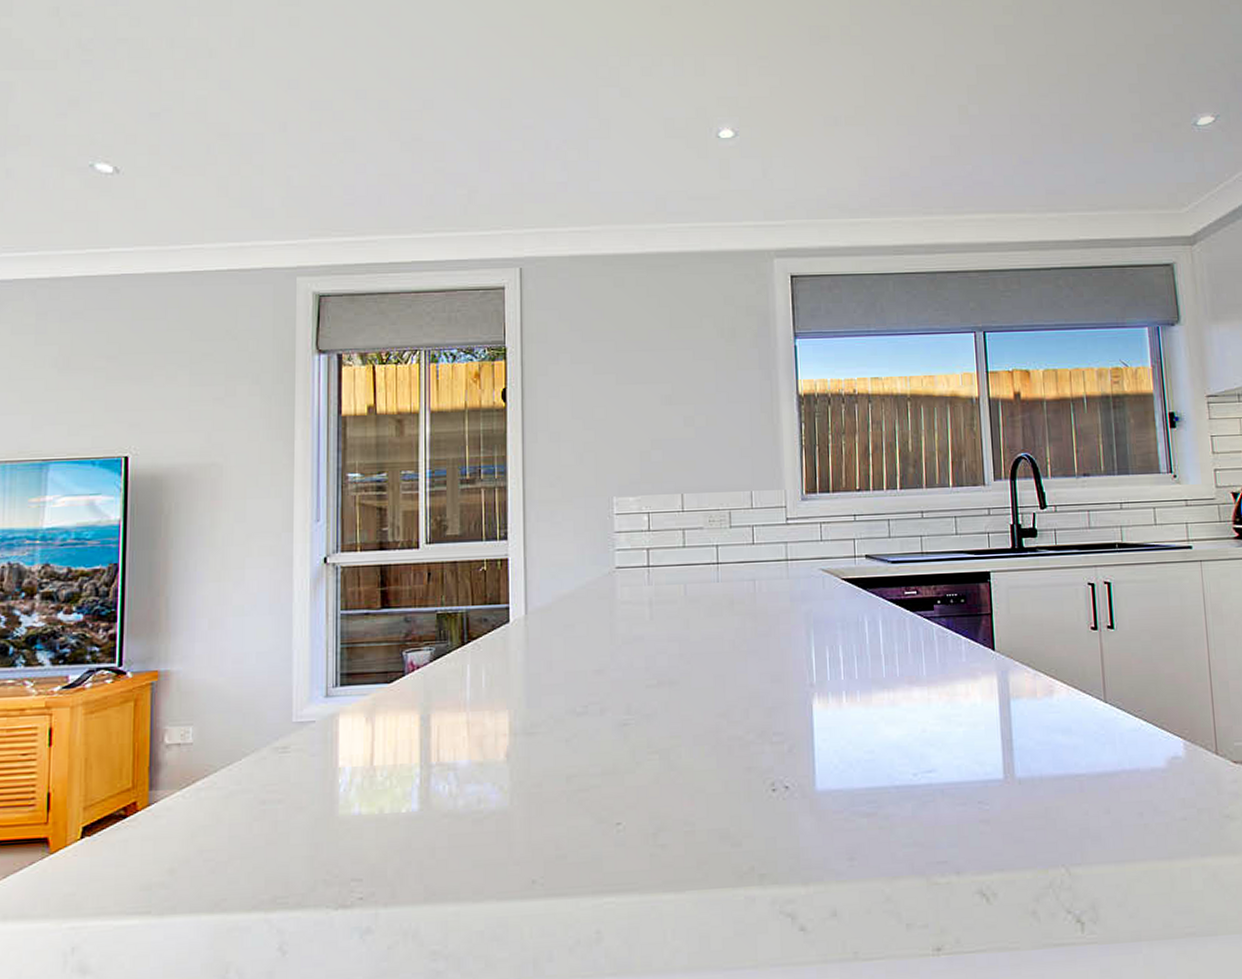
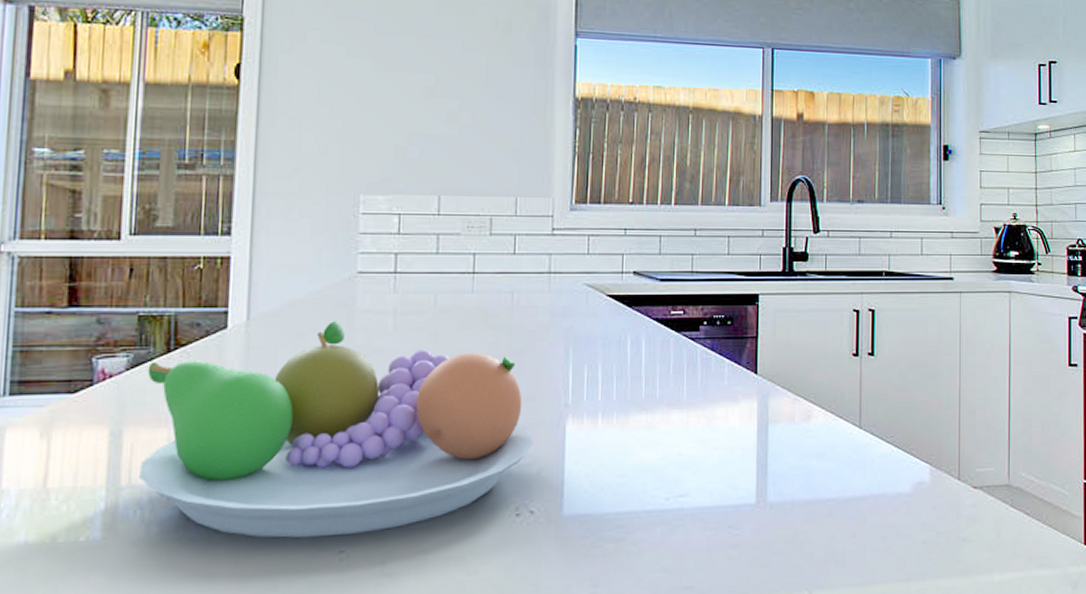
fruit bowl: none [446,613,783,811] -> present [139,321,533,539]

